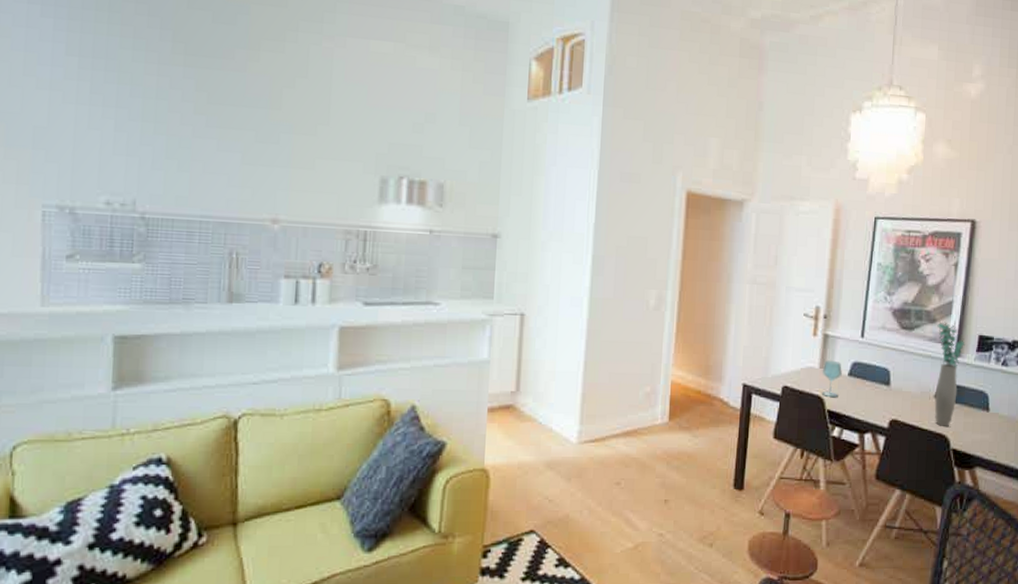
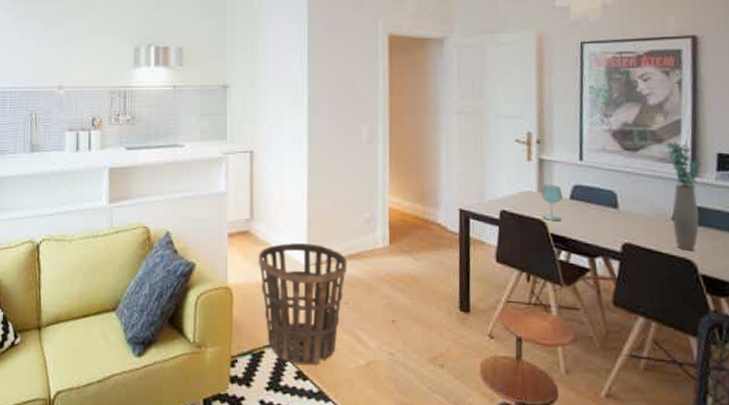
basket: none [522,419,623,551] -> present [258,243,348,365]

